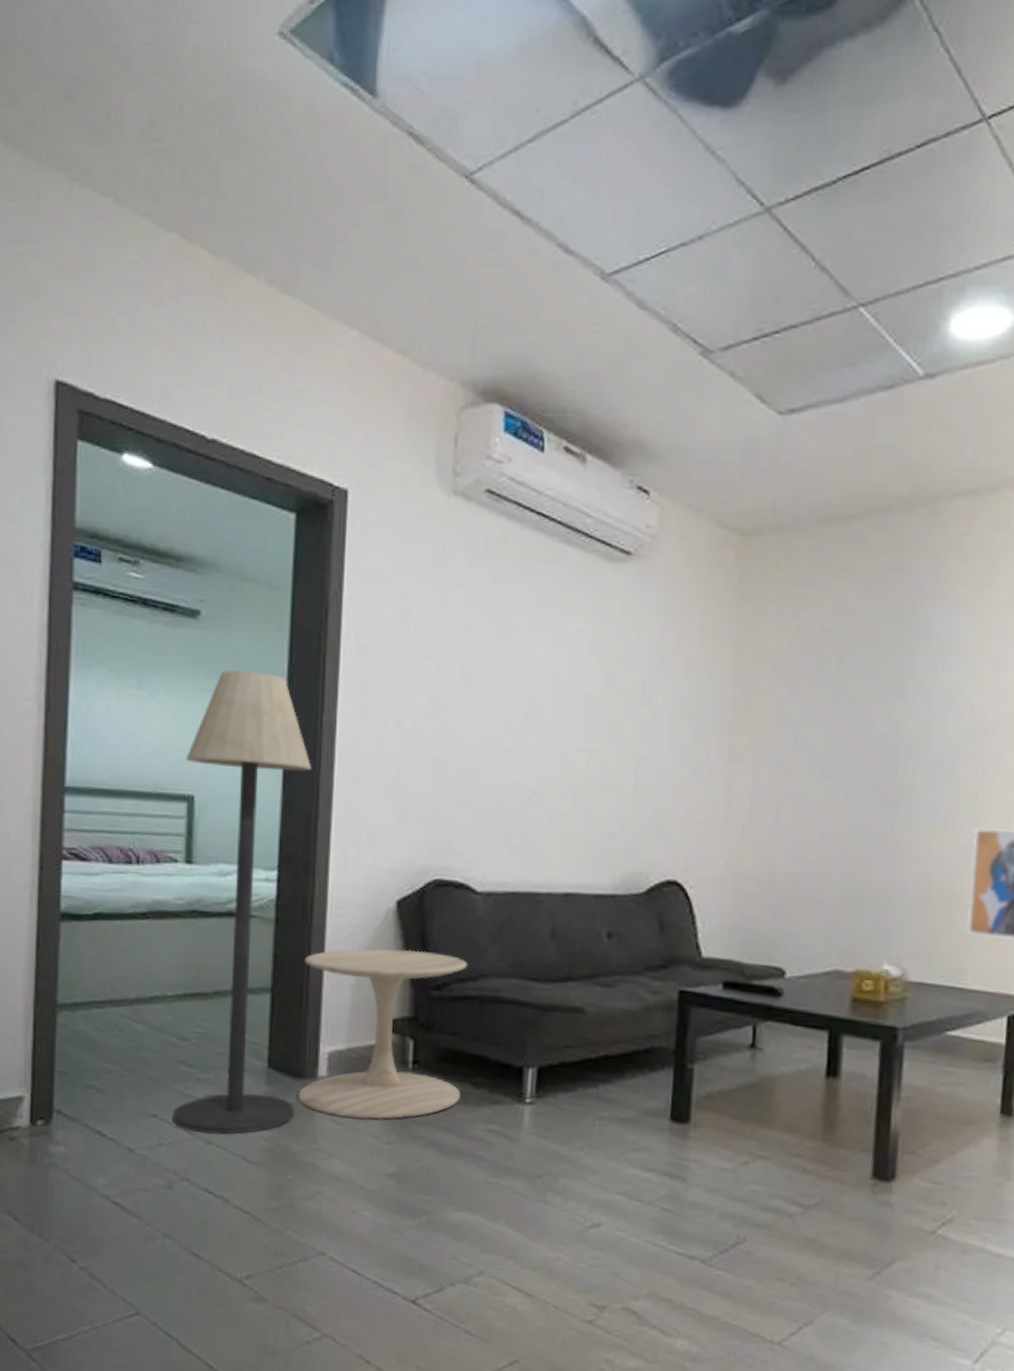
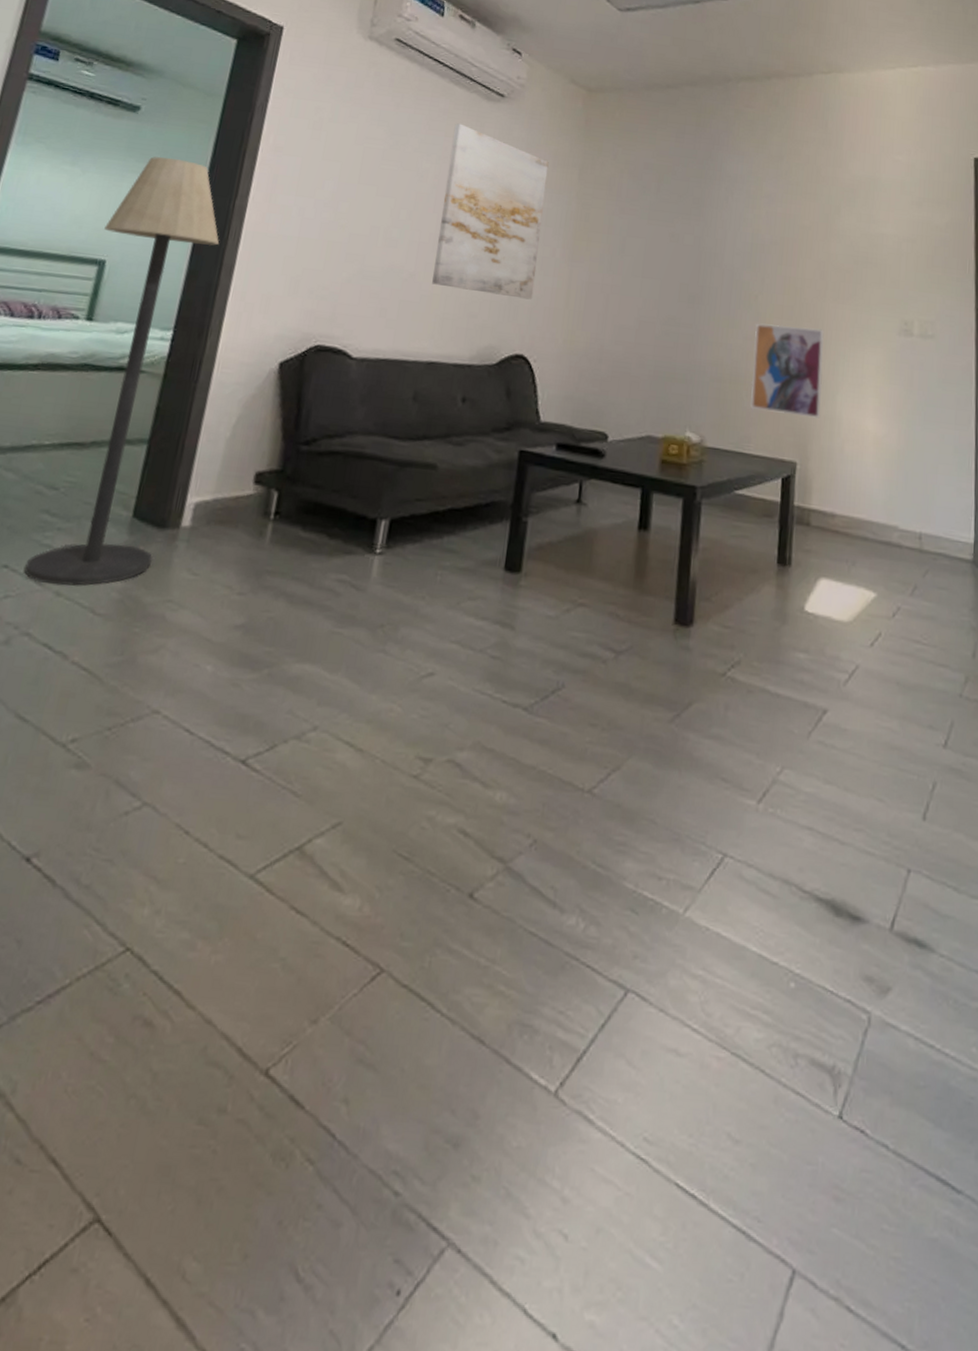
side table: present [298,948,468,1120] -> none [158,405,337,570]
wall art: none [560,596,694,814] -> present [432,123,549,300]

